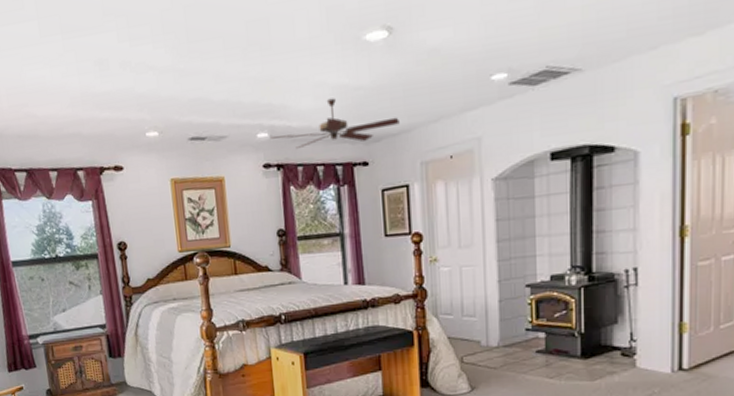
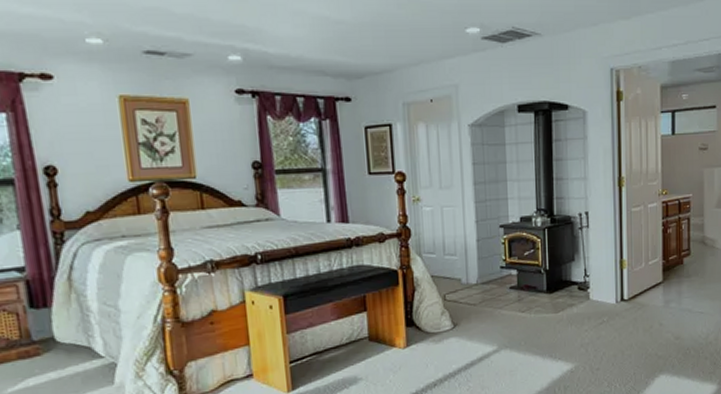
ceiling fan: present [271,98,400,150] -> none [244,28,382,78]

